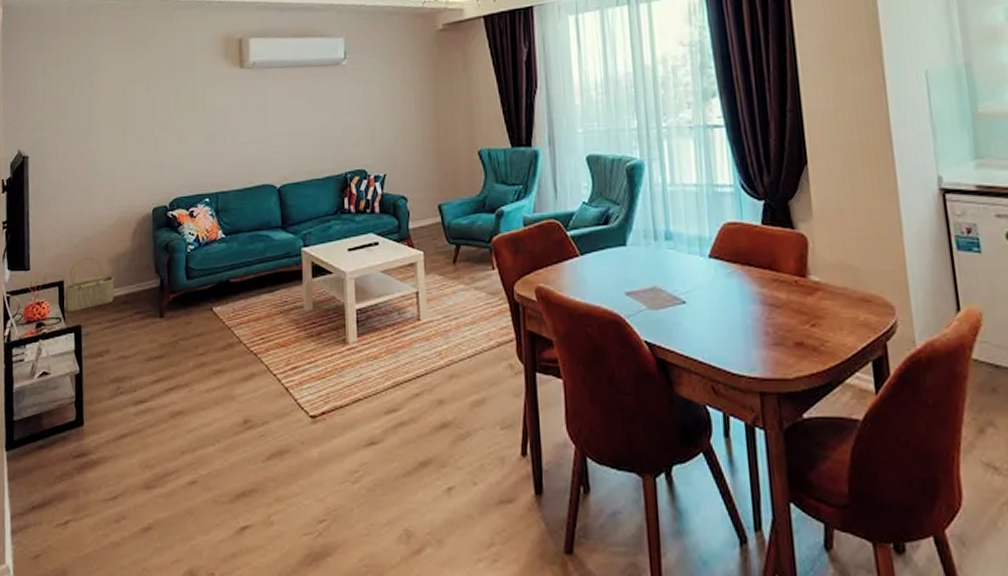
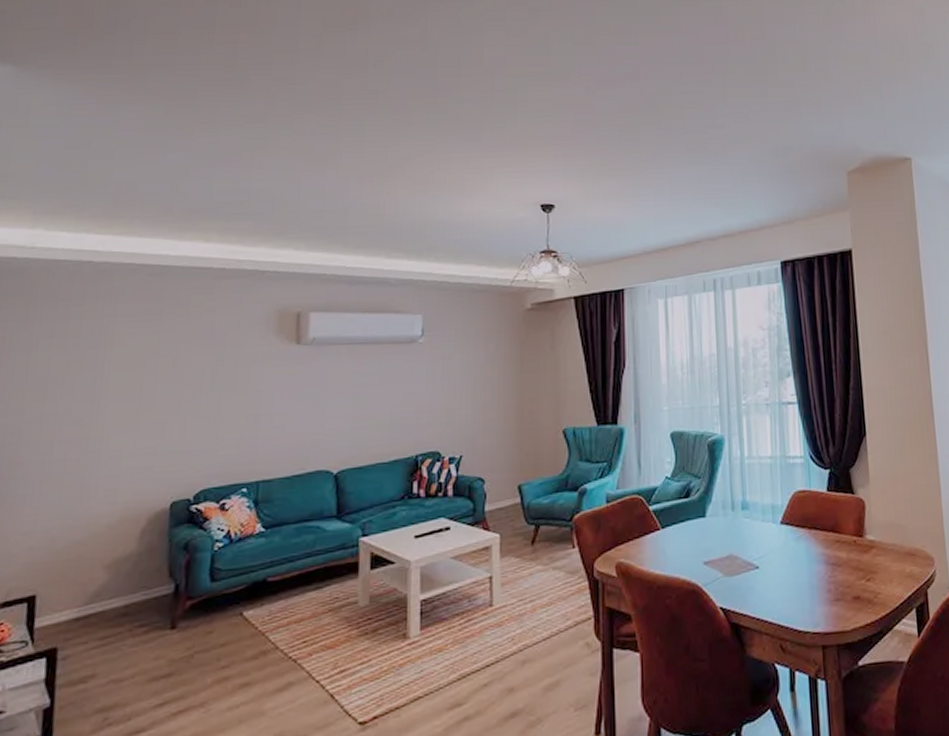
wicker basket: present [63,257,115,313] -> none [33,564,112,635]

